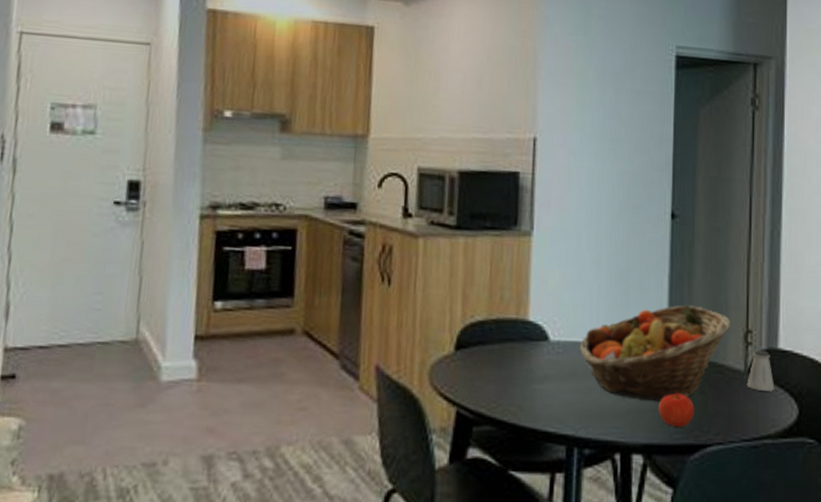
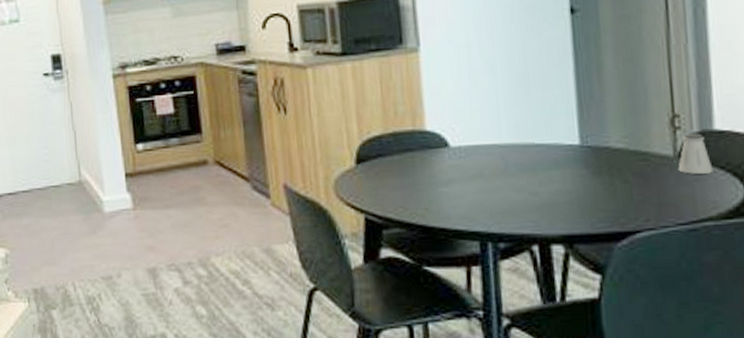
fruit basket: present [579,305,731,402] -> none [482,97,653,195]
apple: present [658,391,695,428] -> none [575,182,619,217]

